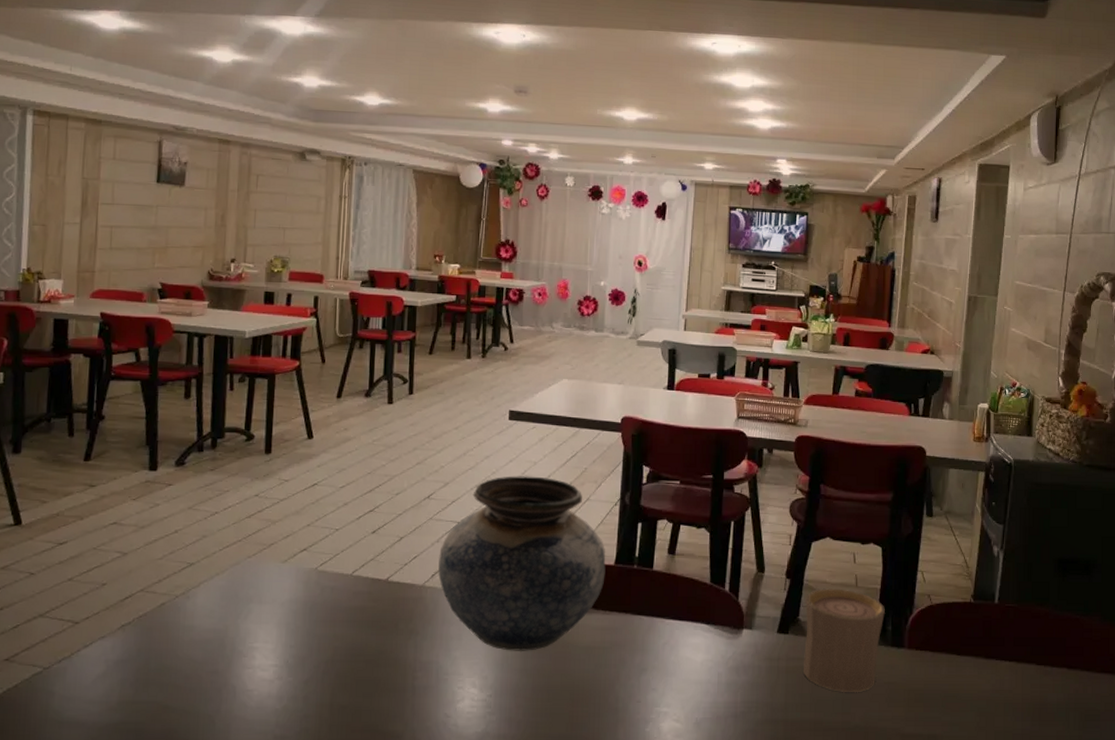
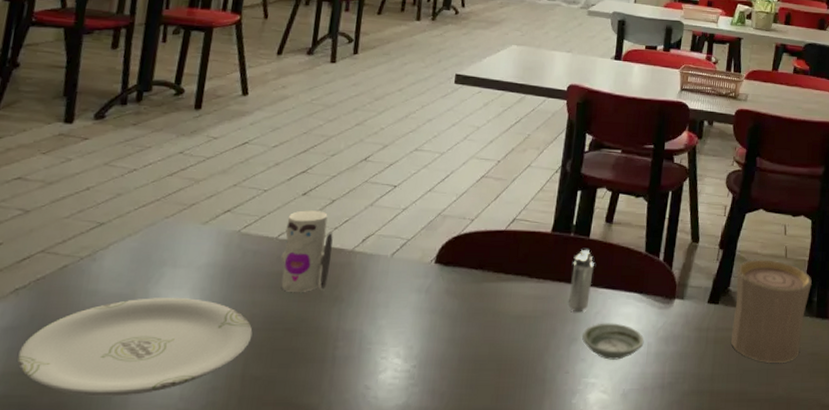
plate: none [130,632,337,723] -> present [17,298,253,397]
toy: none [356,548,404,626] -> present [280,210,333,292]
vase: present [438,476,606,651] -> none [369,140,544,320]
shaker: none [635,580,659,643] -> present [568,249,594,313]
saucer: none [652,653,714,689] -> present [582,323,644,360]

